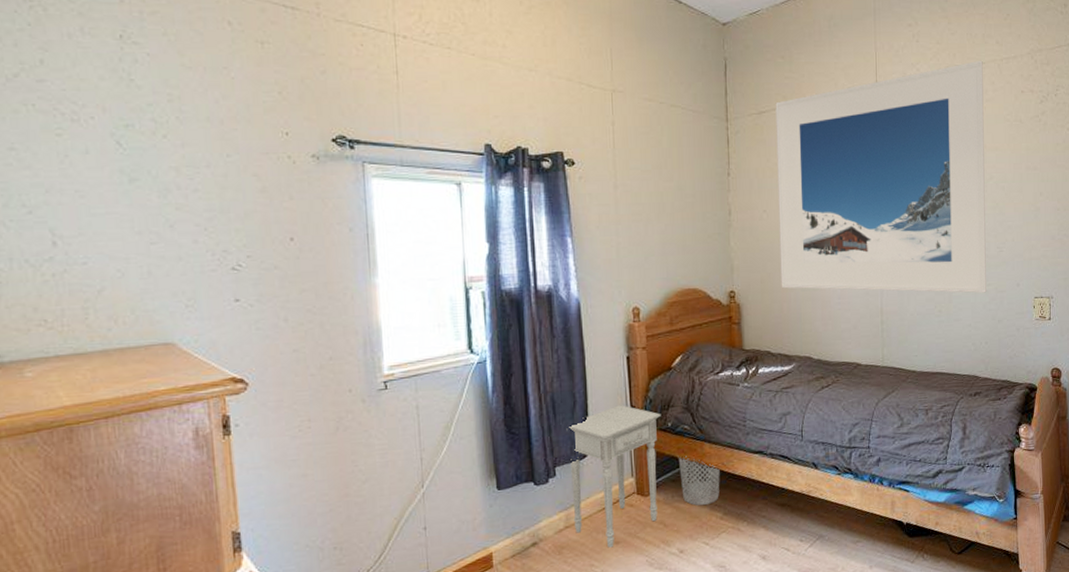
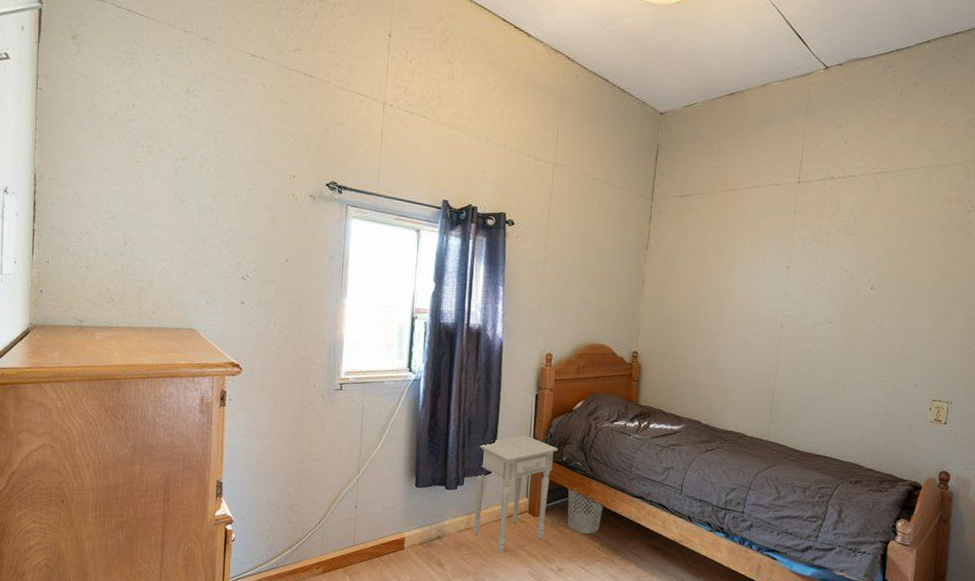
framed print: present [775,60,986,293] -> none [681,165,911,388]

